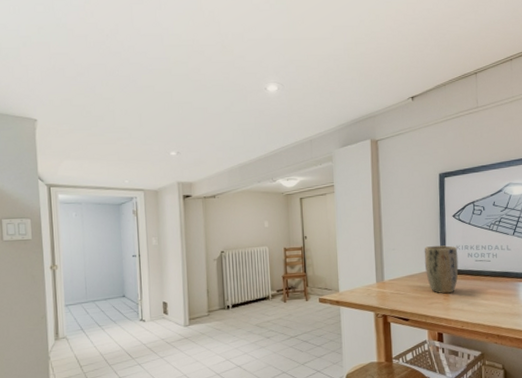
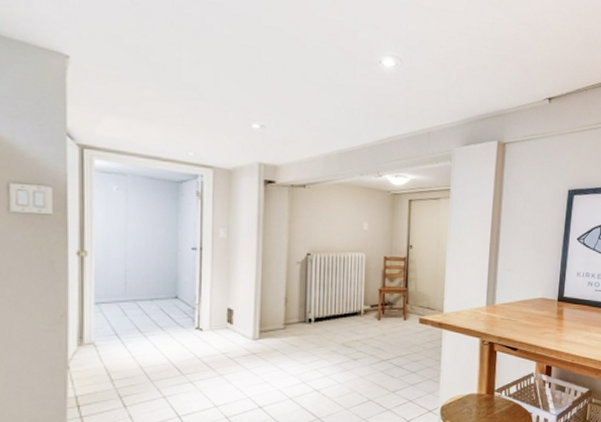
plant pot: present [424,245,459,294] -> none [541,270,578,324]

